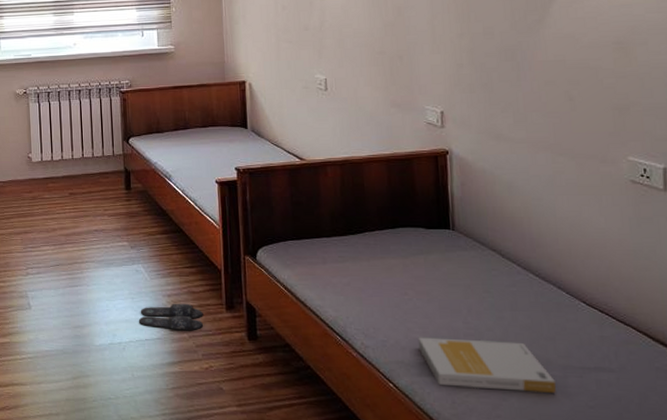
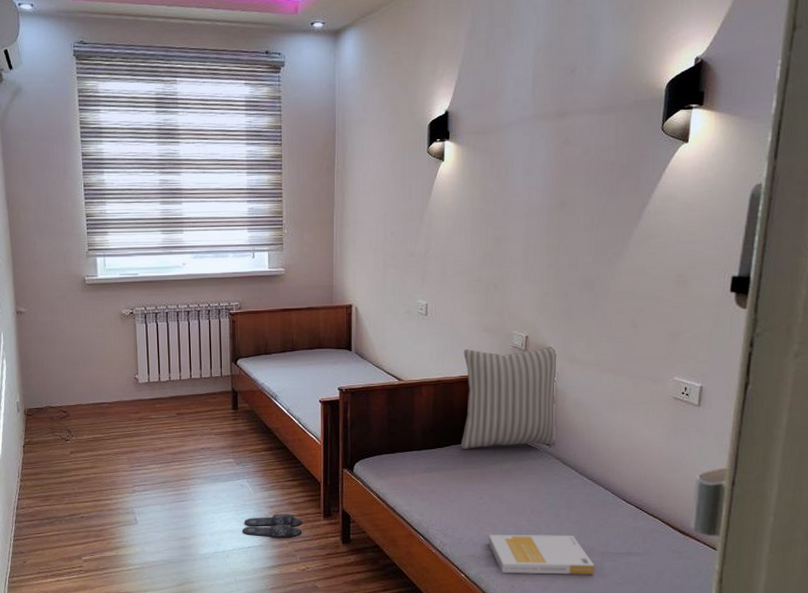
pillow: none [371,121,490,238] -> present [460,345,558,450]

